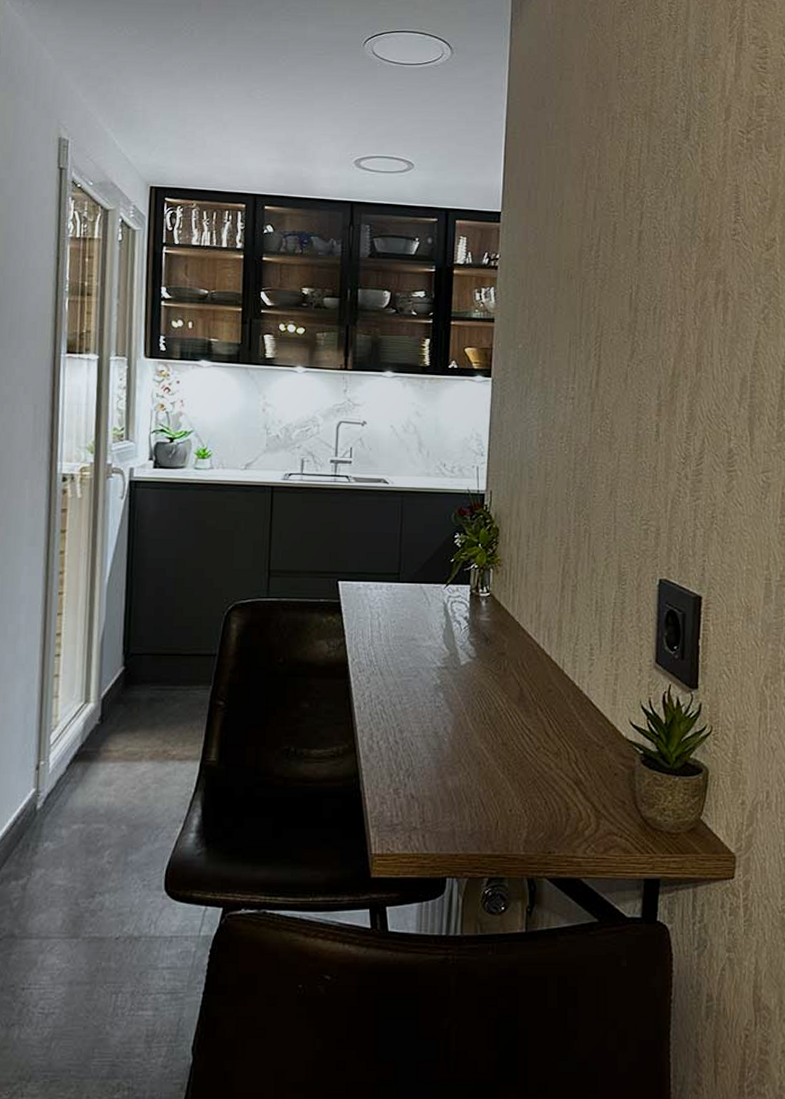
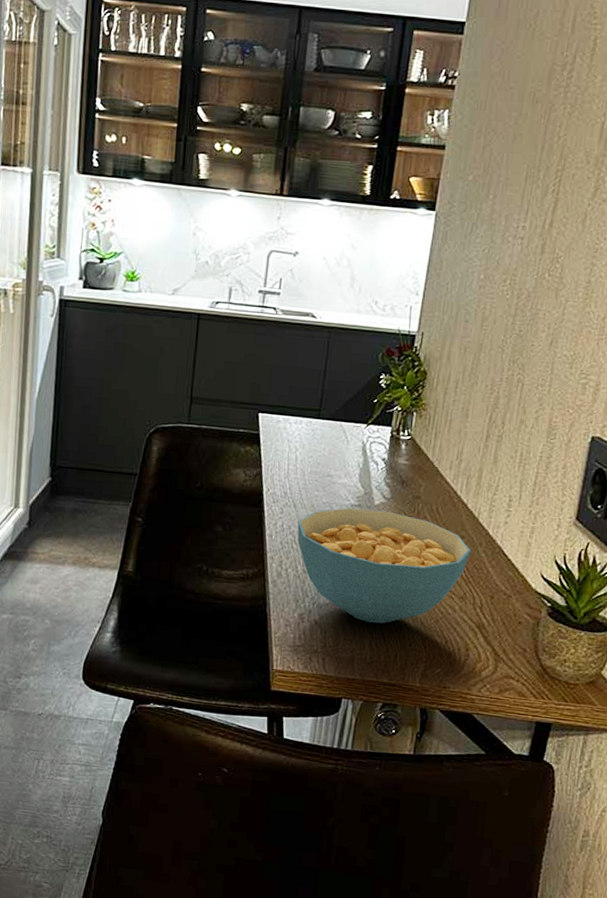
cereal bowl: none [386,670,560,790] -> present [297,508,471,624]

